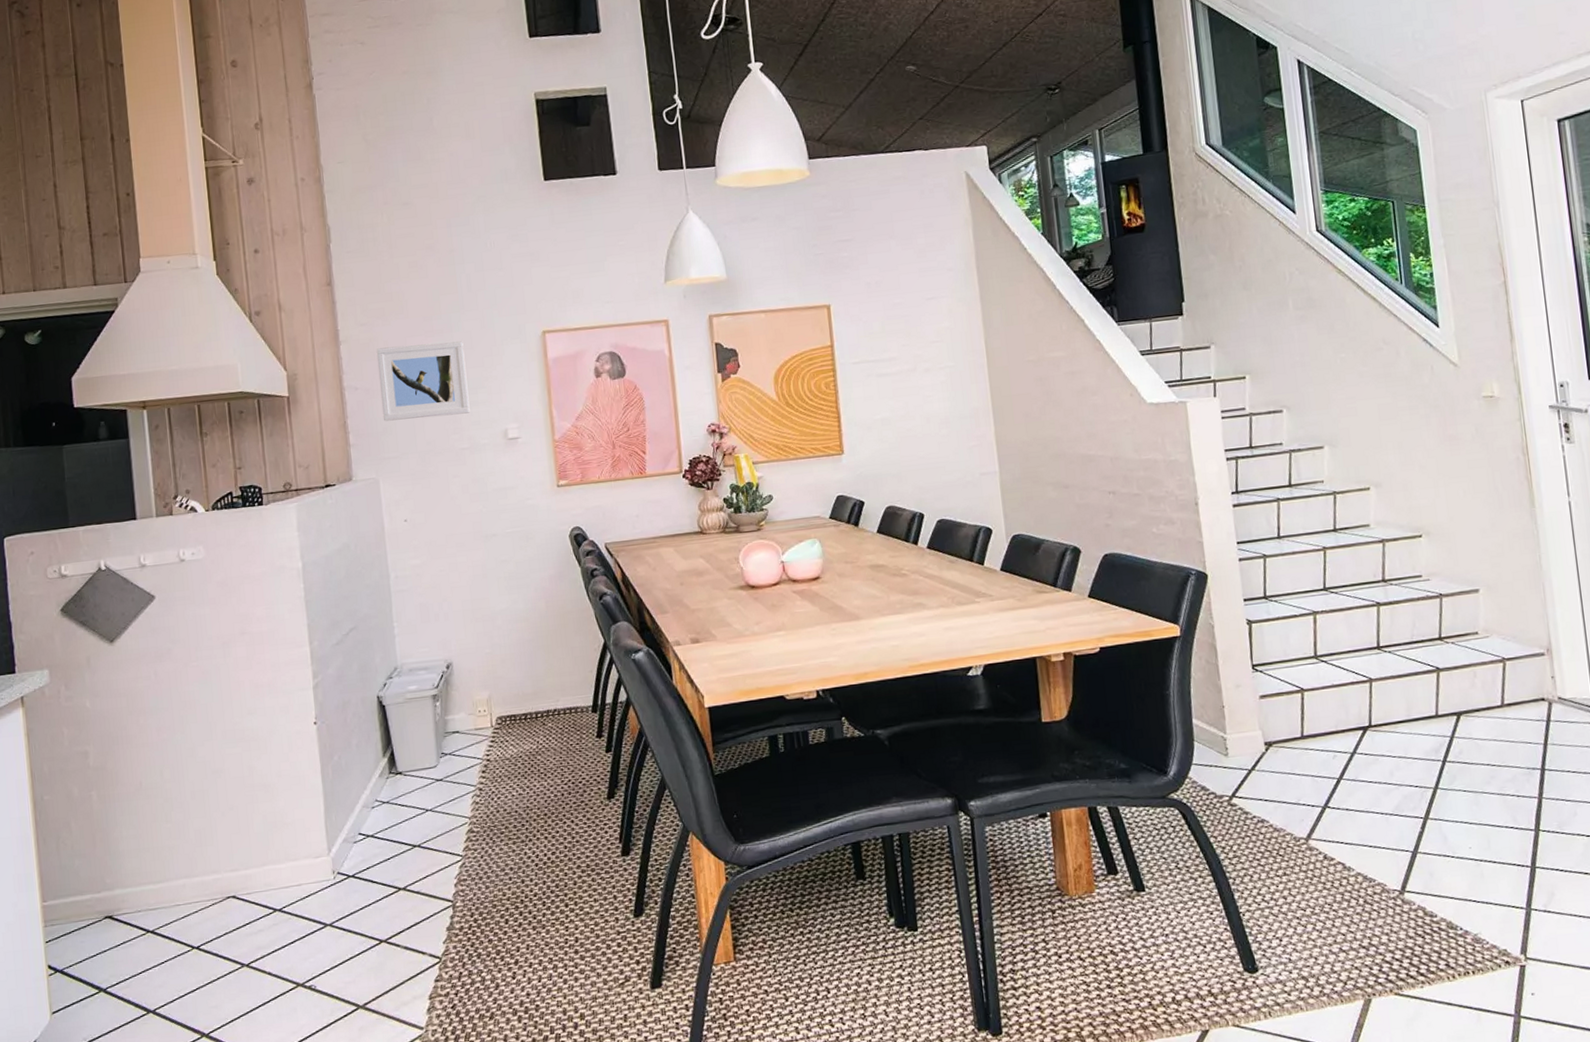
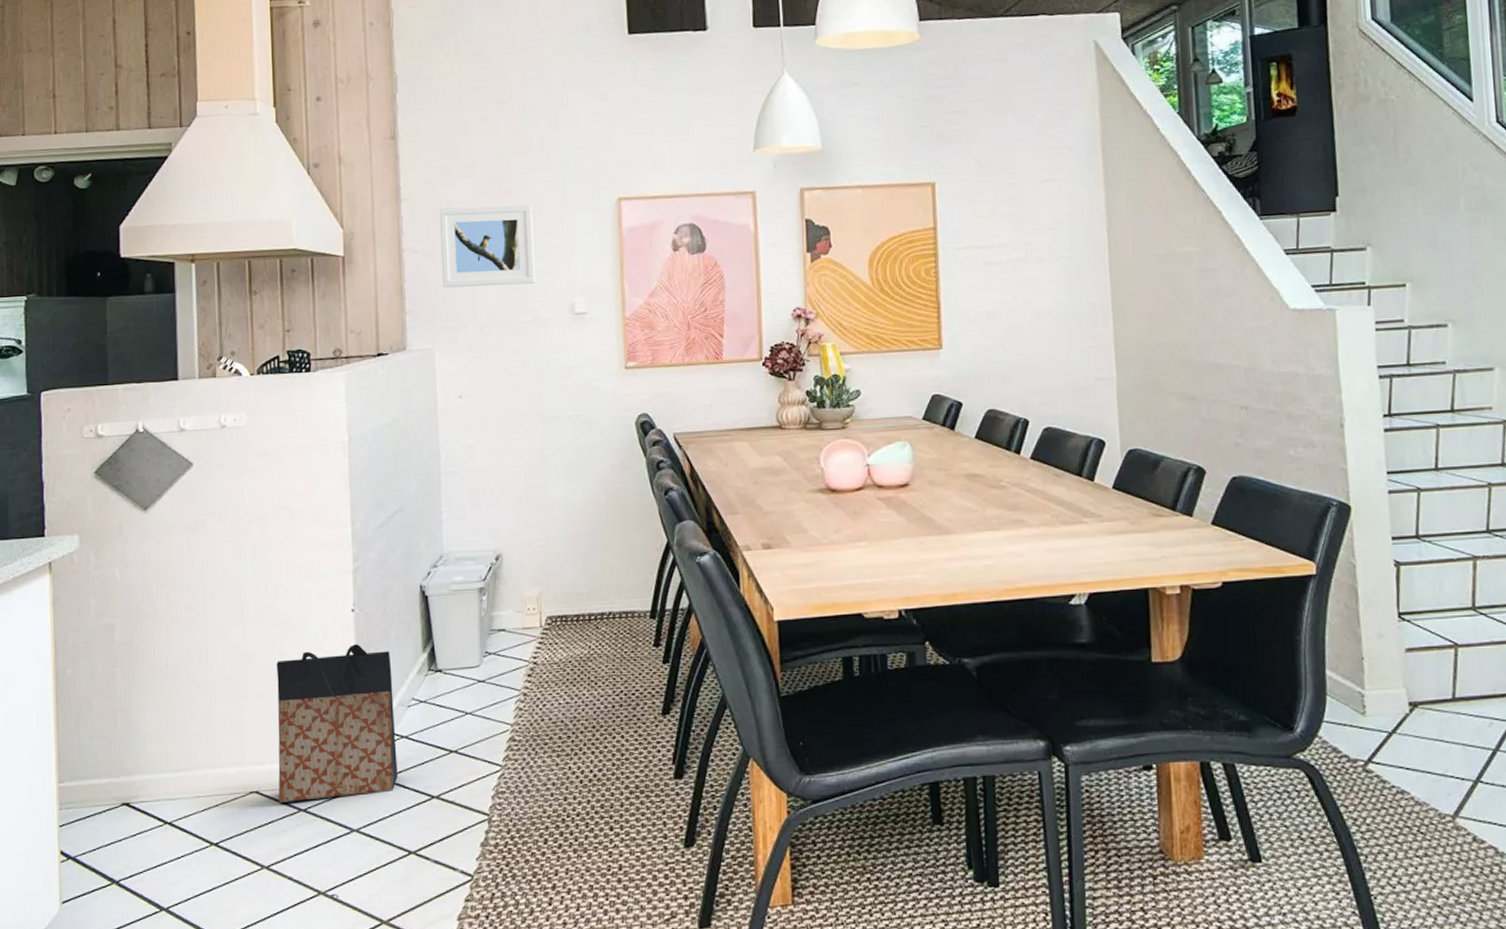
bag: none [245,753,366,906] -> present [276,643,398,804]

